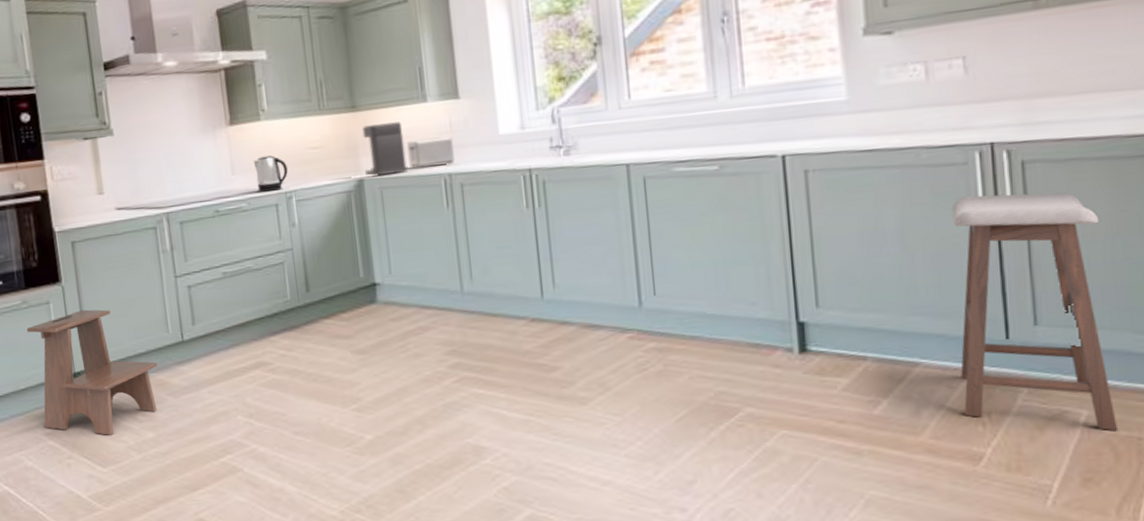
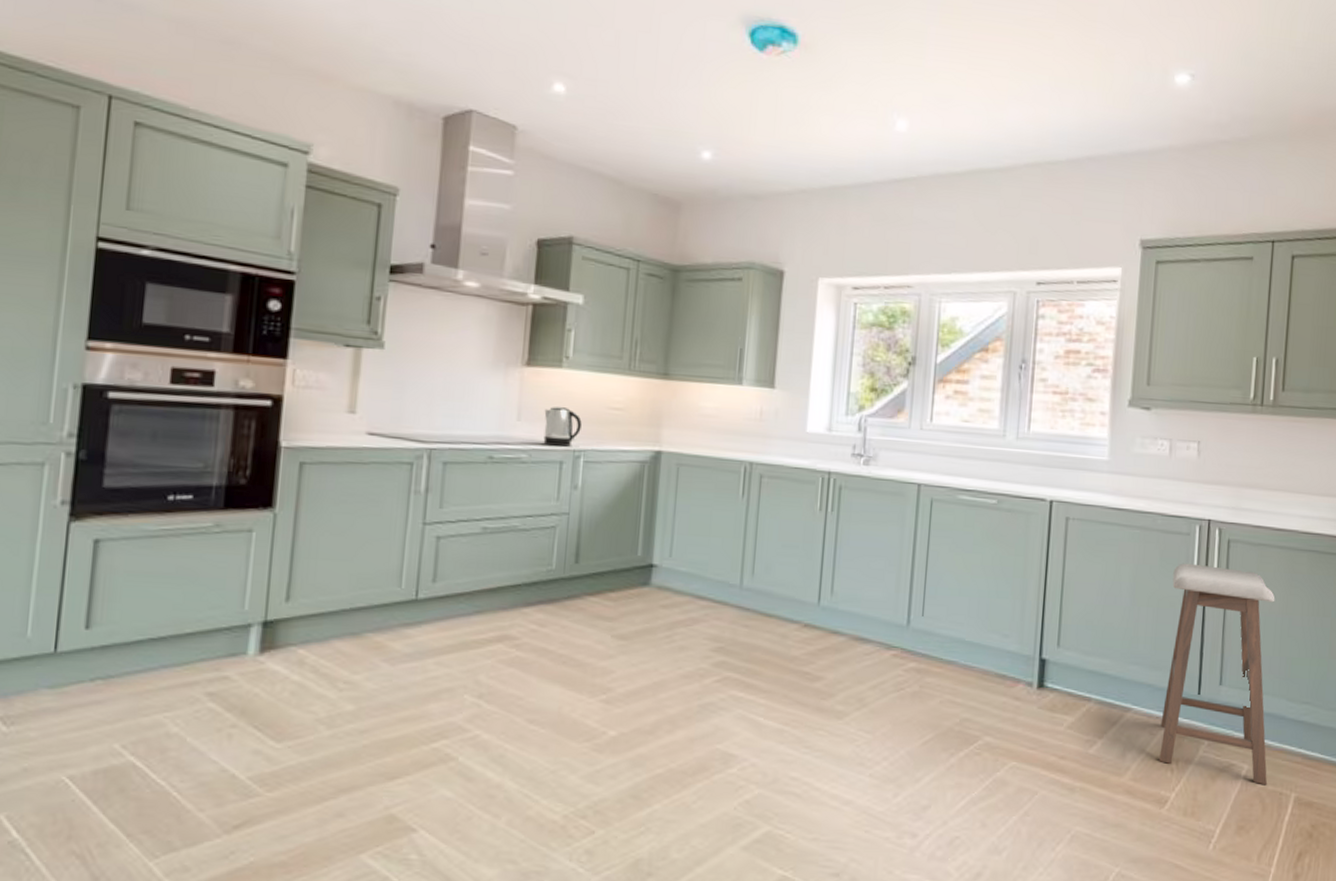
step stool: present [26,309,157,435] -> none [208,545,378,703]
coffee maker: present [362,121,409,177] -> none [664,396,713,453]
toaster: present [407,136,456,169] -> none [711,421,761,453]

